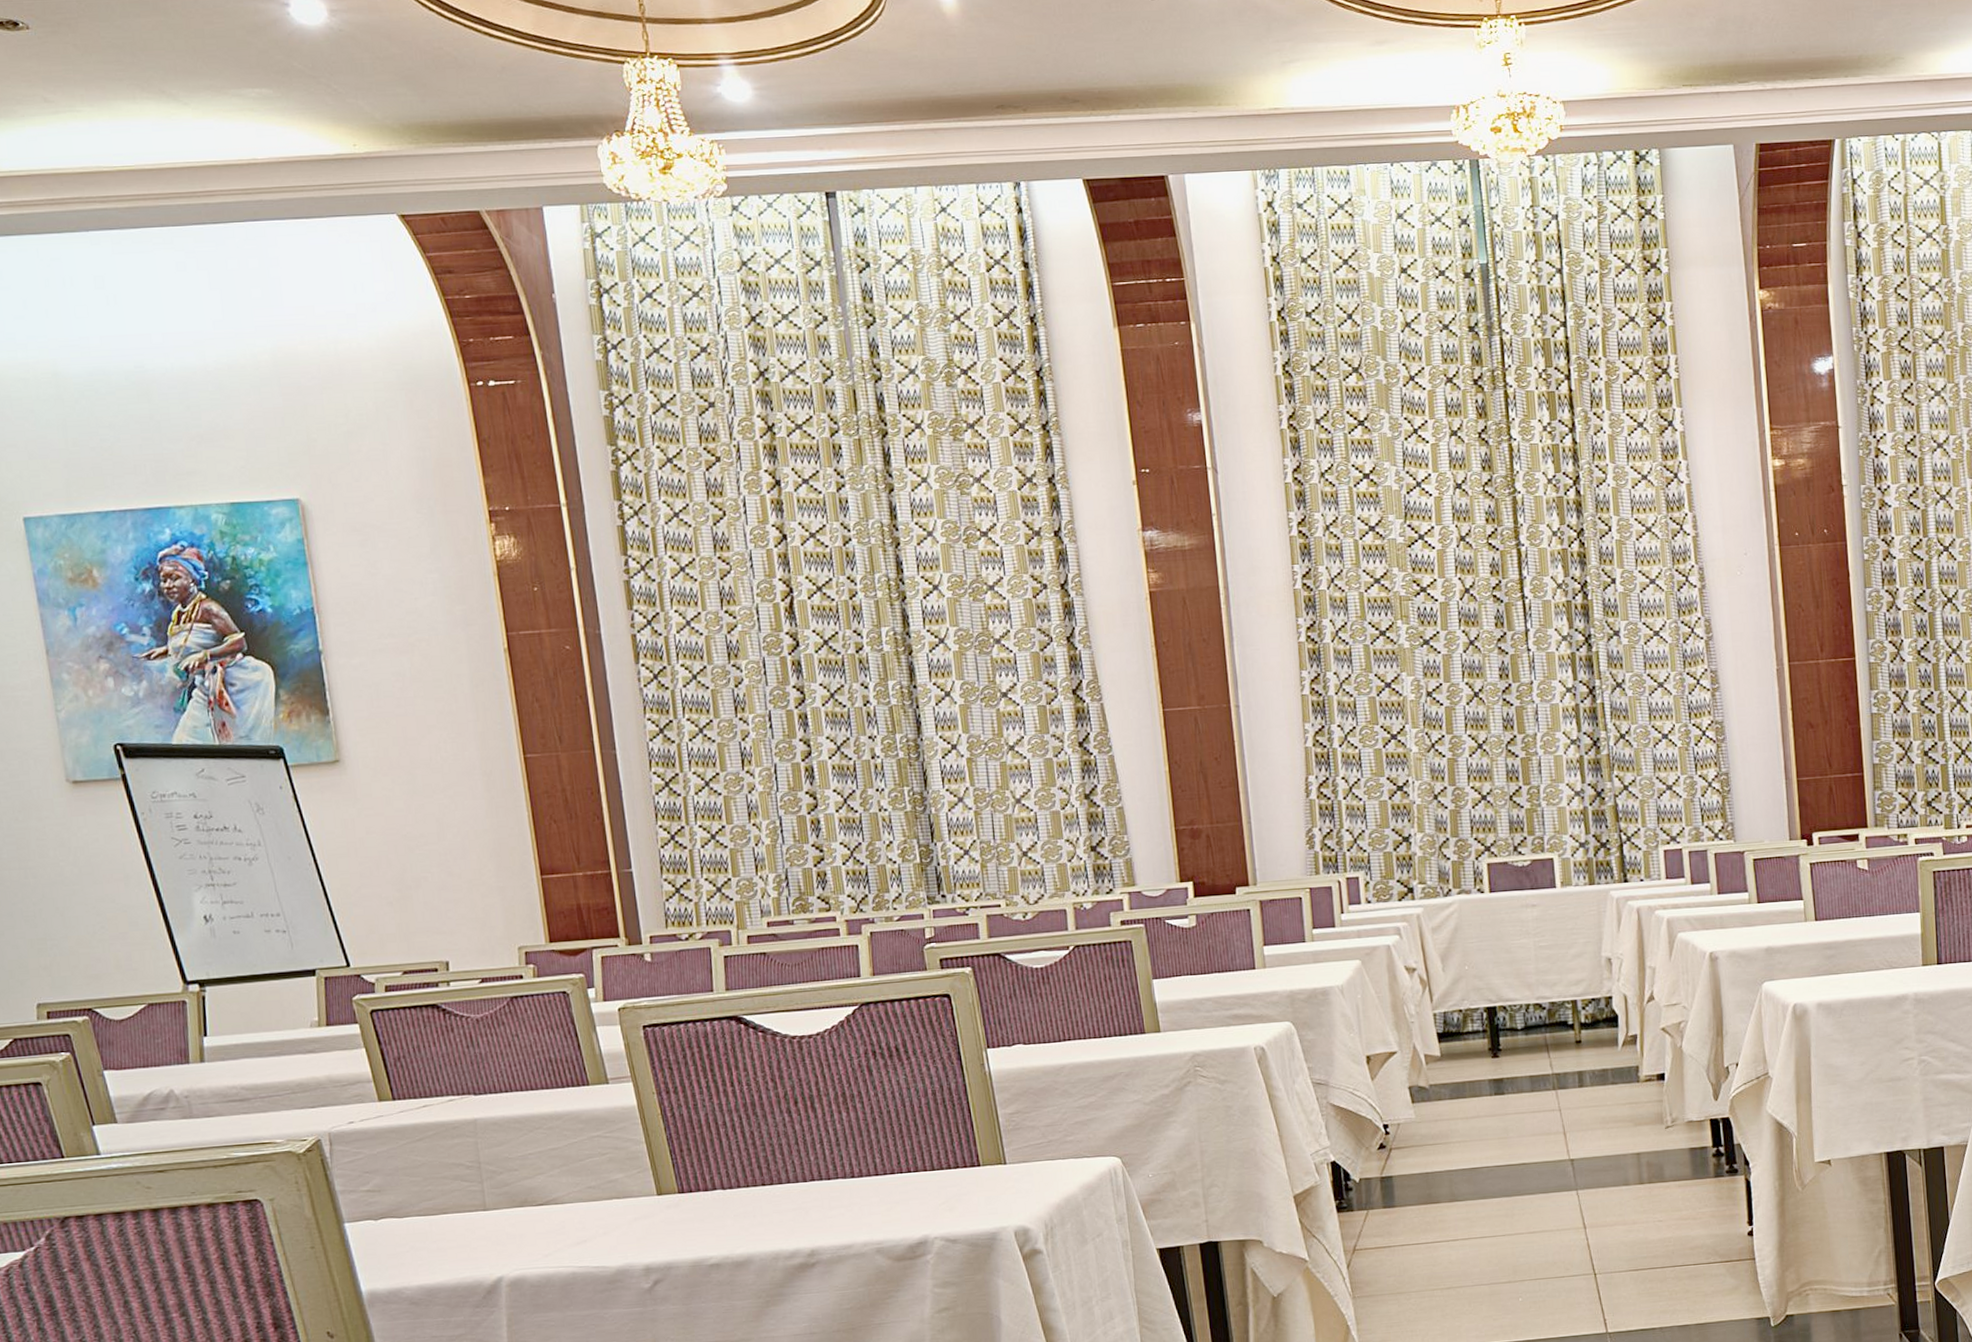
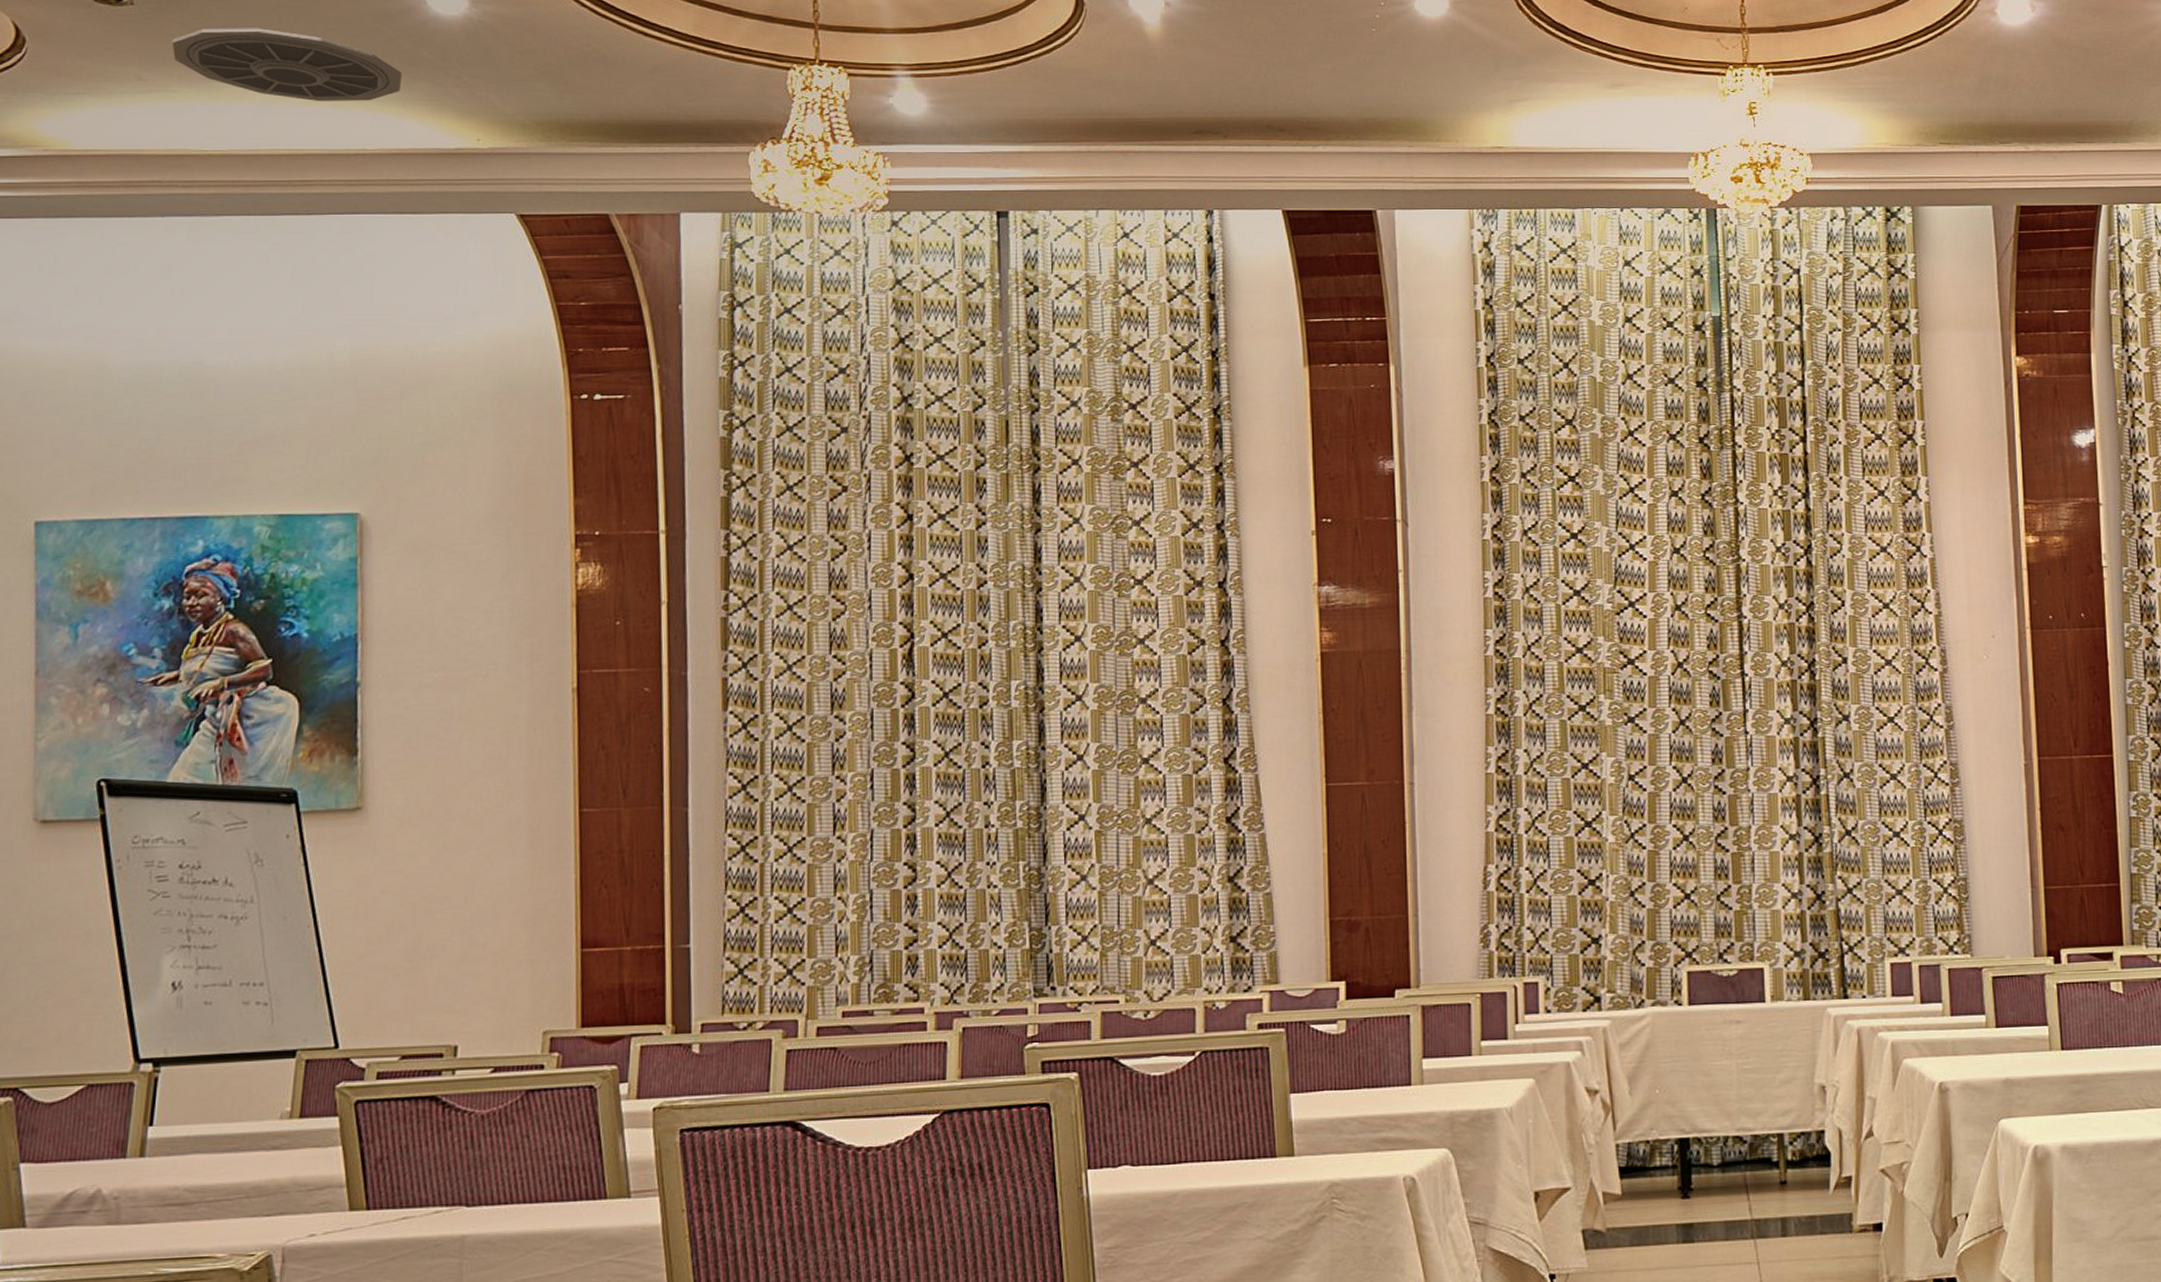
ceiling vent: none [69,46,279,115] -> present [172,28,403,102]

